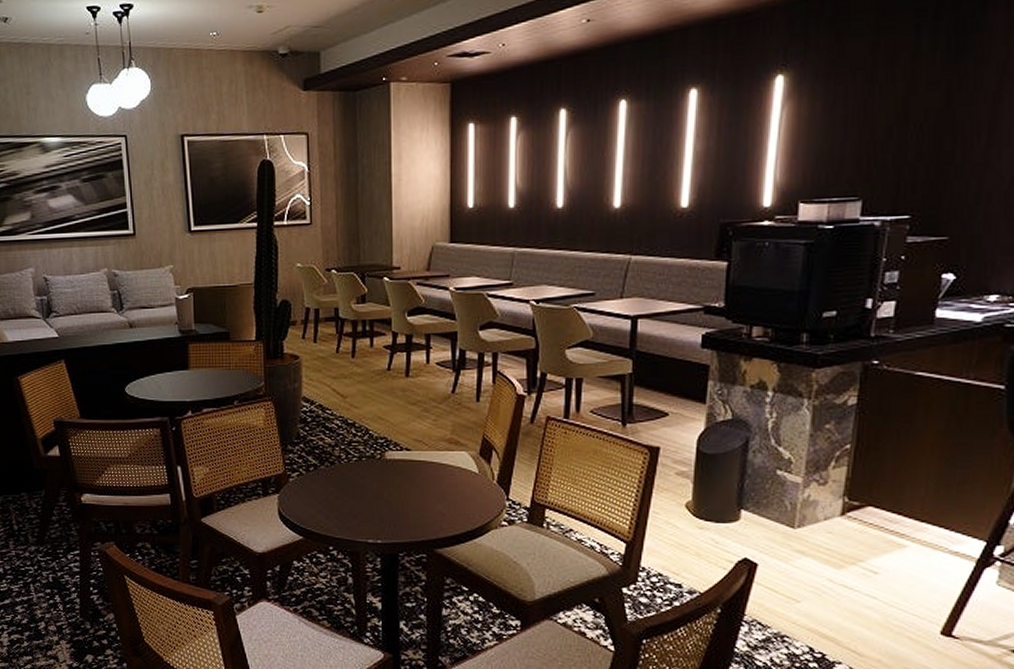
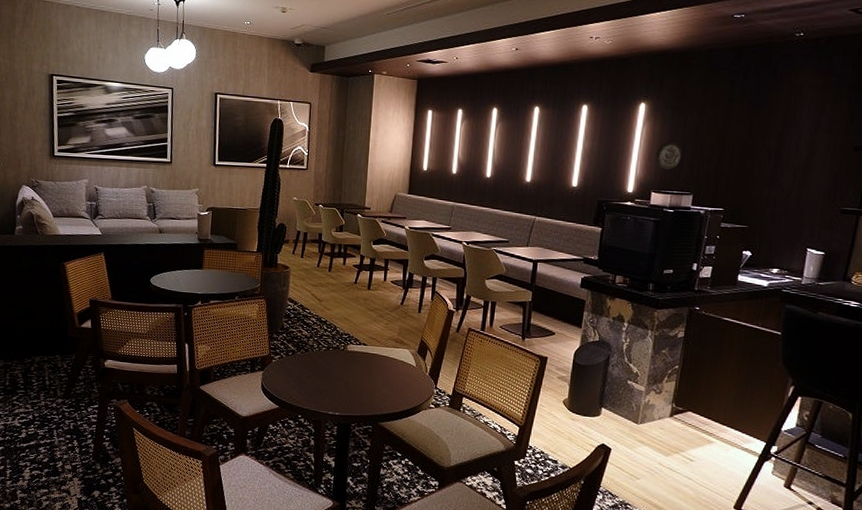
decorative plate: none [803,126,843,168] -> present [656,141,682,170]

